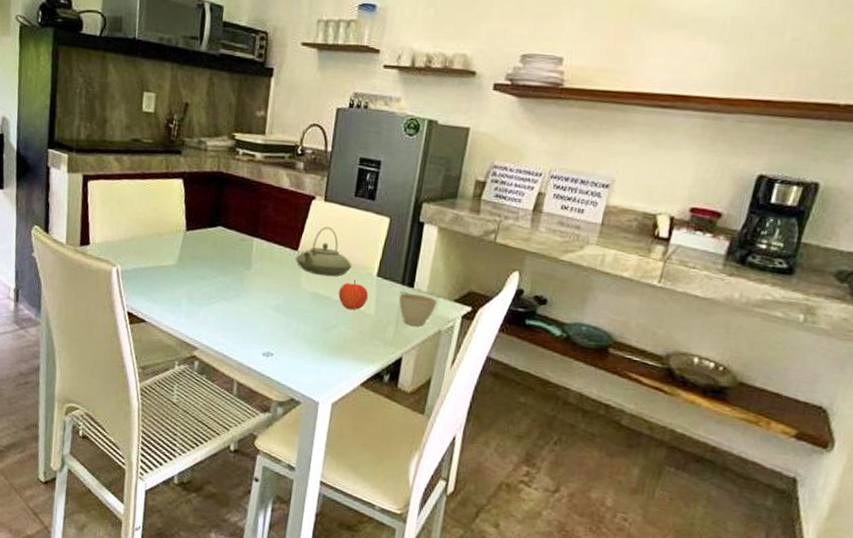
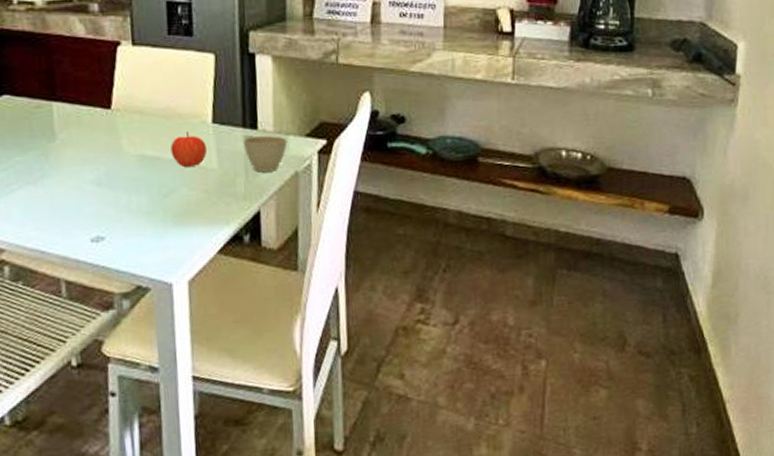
teapot: present [295,227,352,277] -> none [109,75,181,134]

